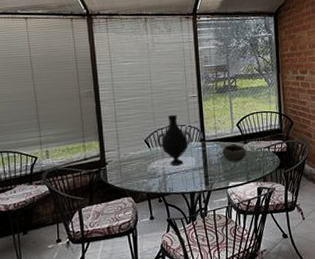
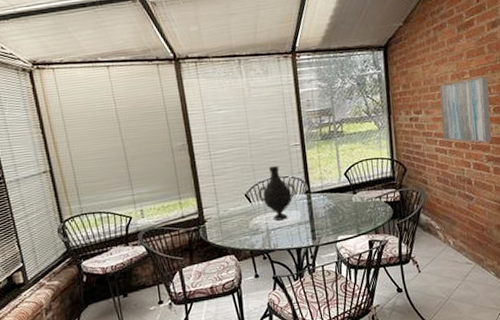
bowl: present [222,144,247,162] -> none [329,194,356,215]

